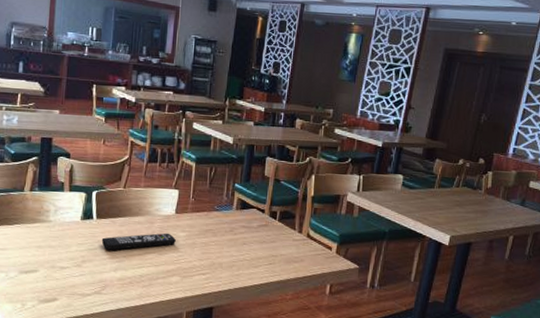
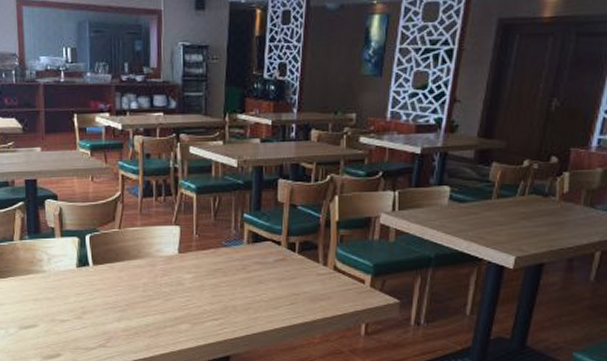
remote control: present [101,233,176,250] -> none [100,275,182,298]

